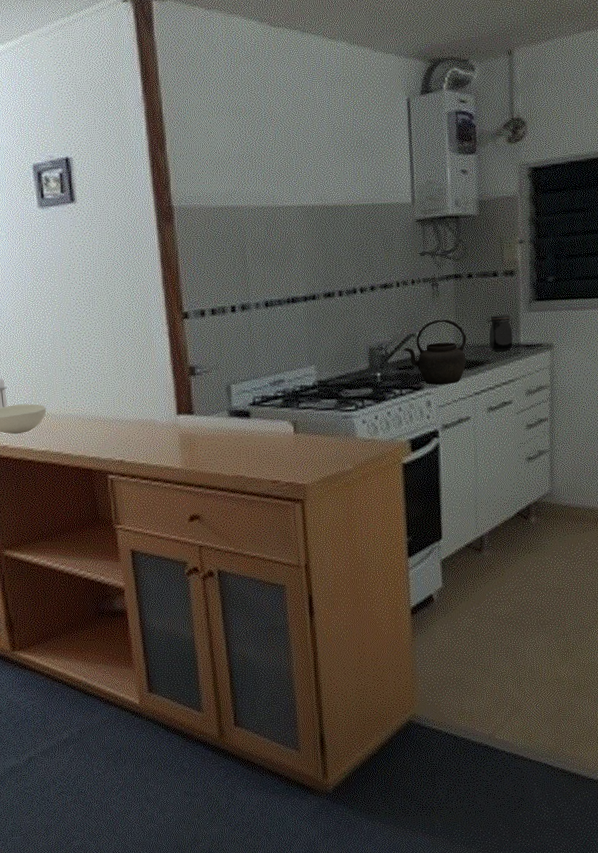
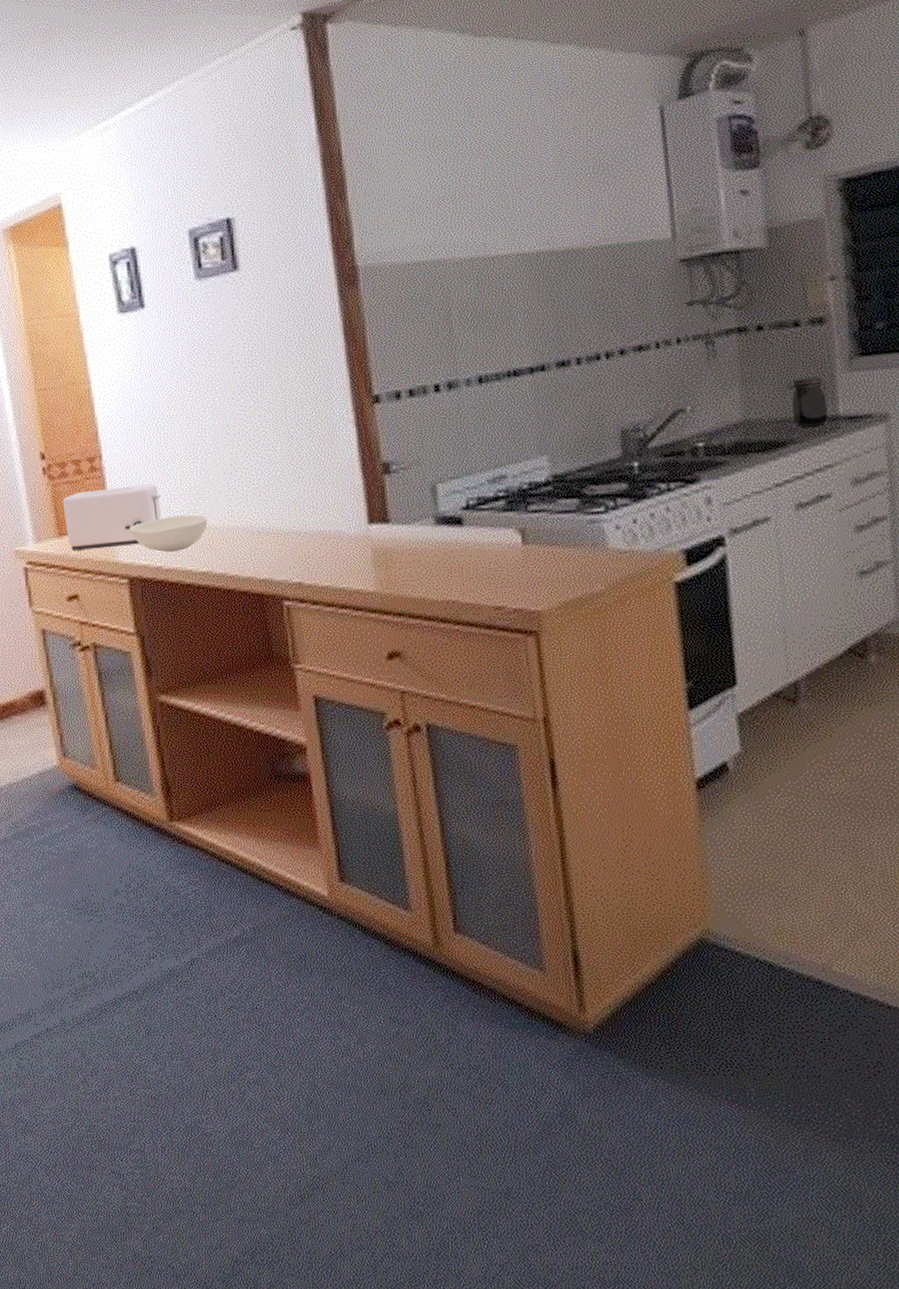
kettle: present [403,319,467,386] -> none [668,387,761,476]

